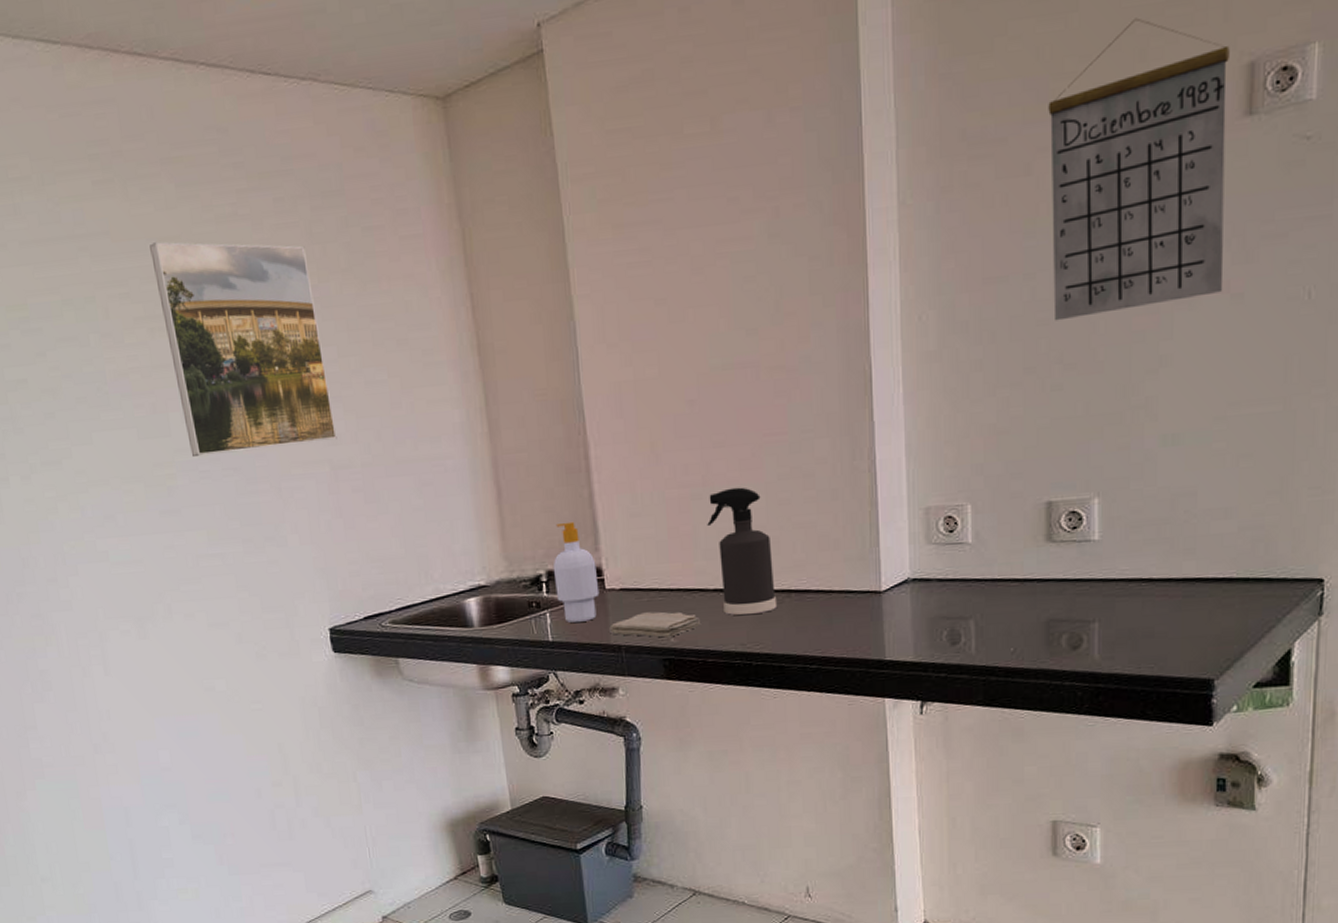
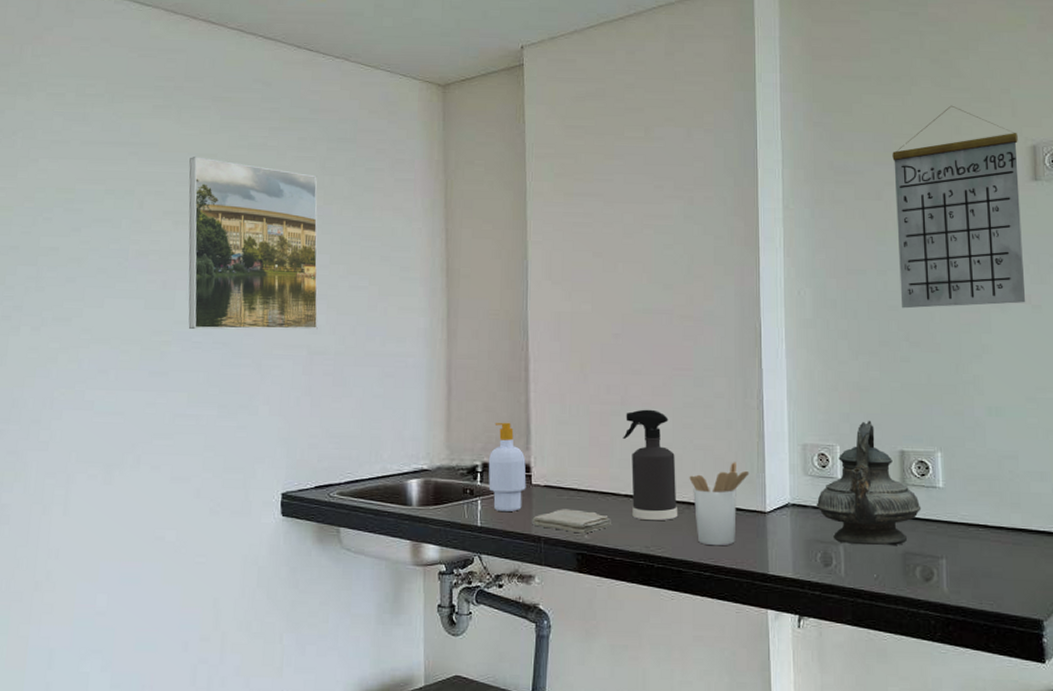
utensil holder: none [788,538,861,636] -> present [689,462,750,546]
teapot: none [941,469,1071,617] -> present [816,420,922,546]

